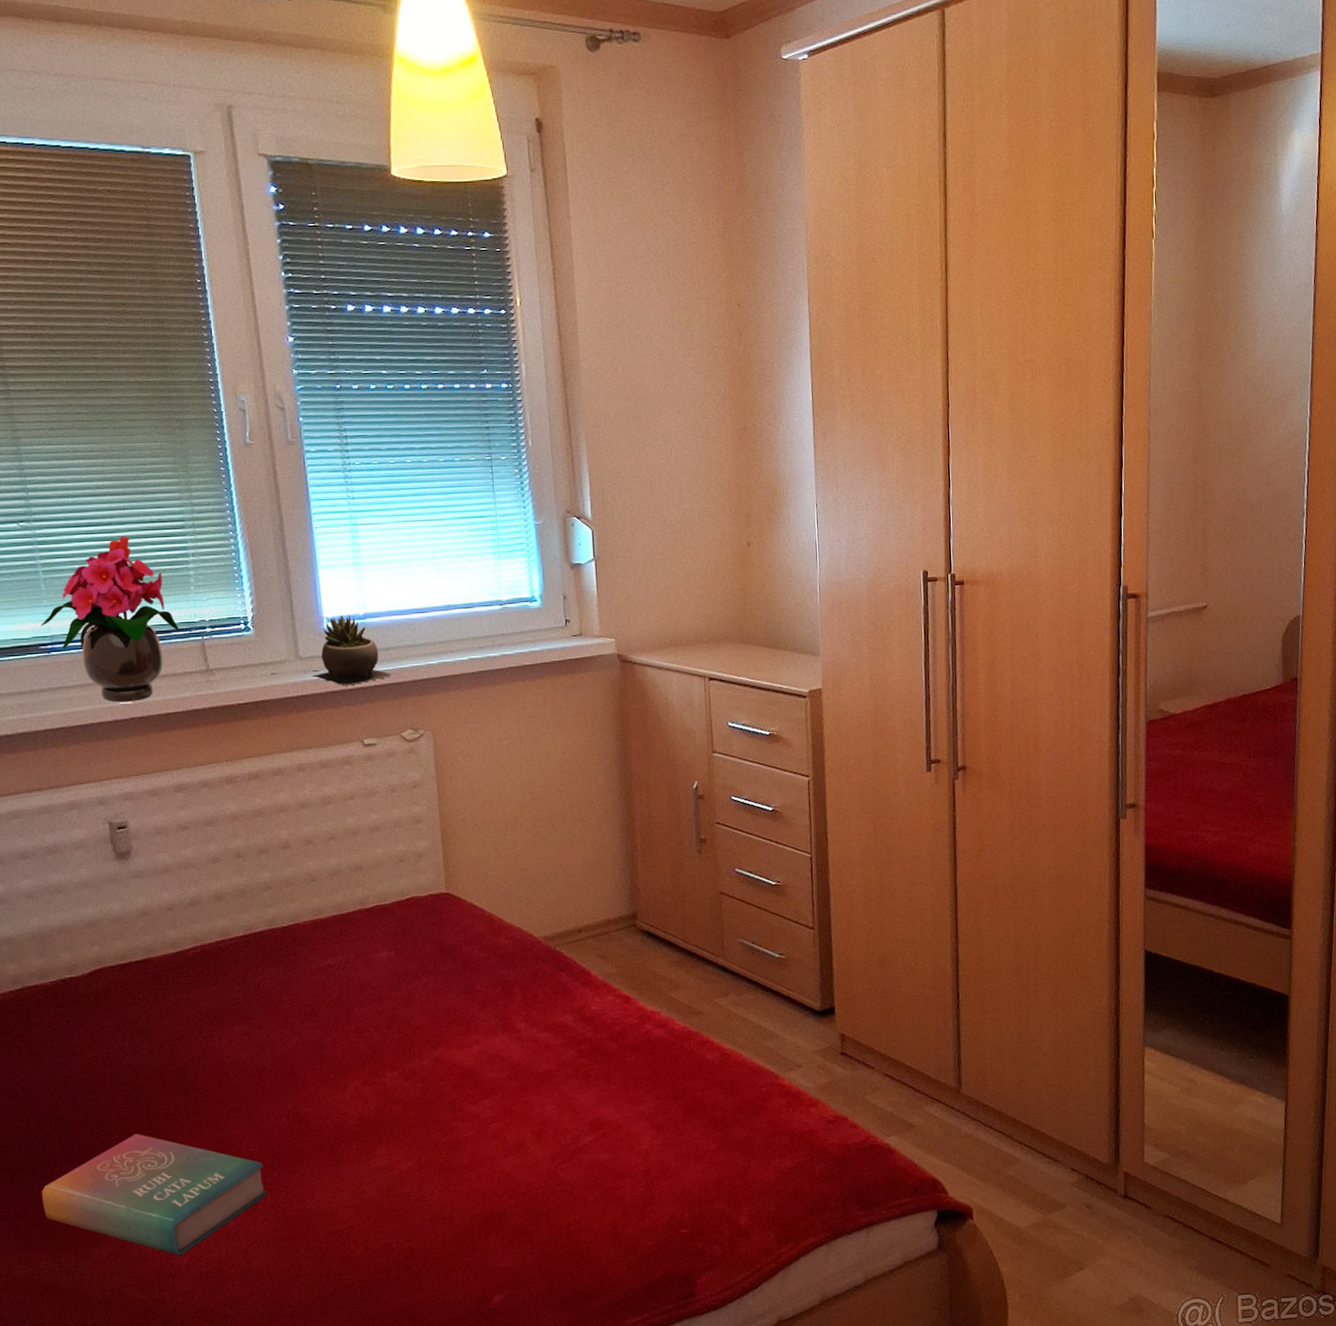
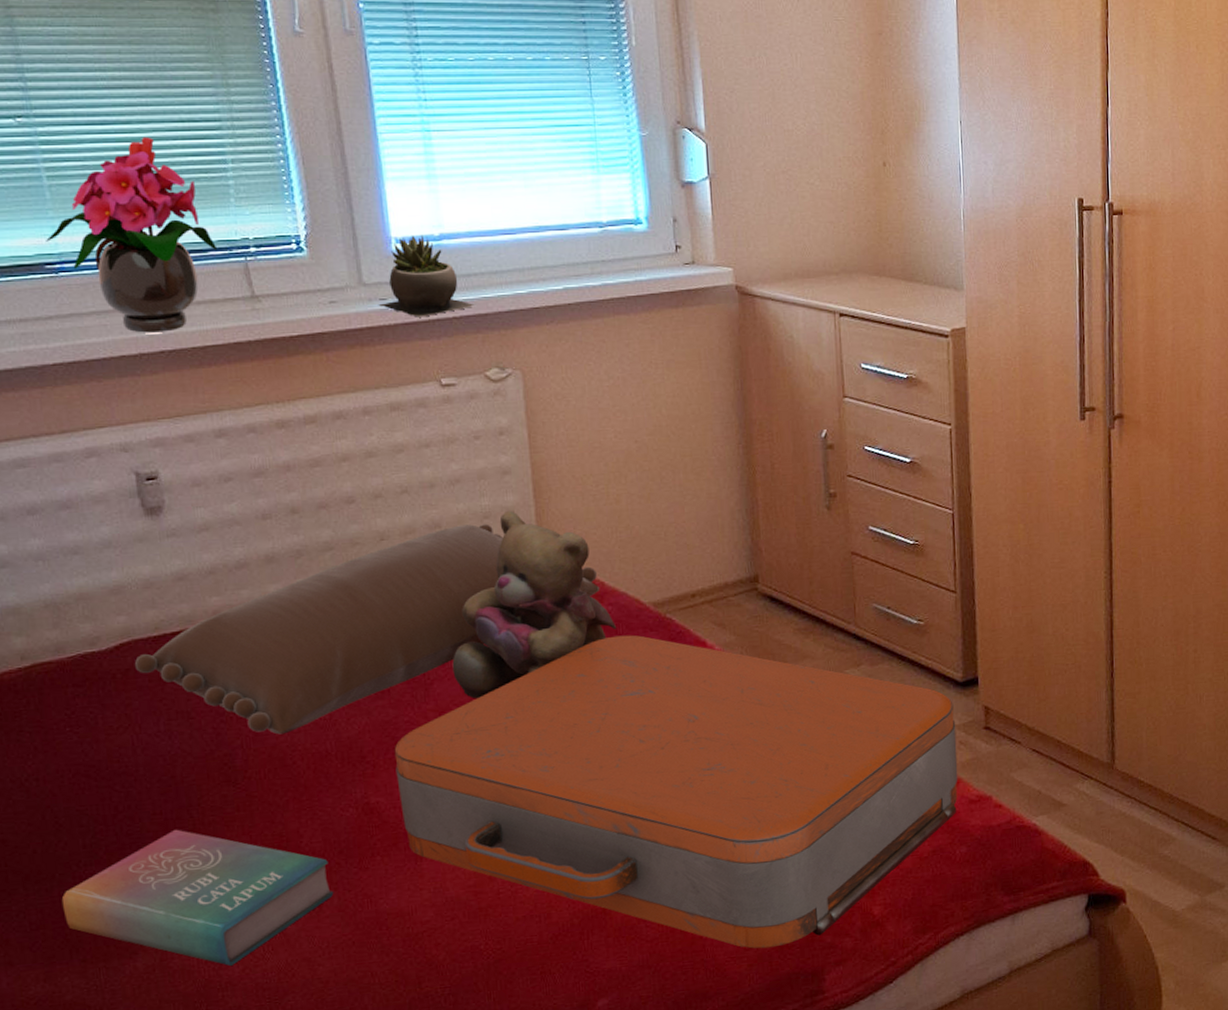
pillow: none [106,866,499,1052] -> present [135,524,601,735]
suitcase: none [320,965,817,1253] -> present [394,635,958,949]
teddy bear: none [370,855,512,1022] -> present [452,511,616,699]

